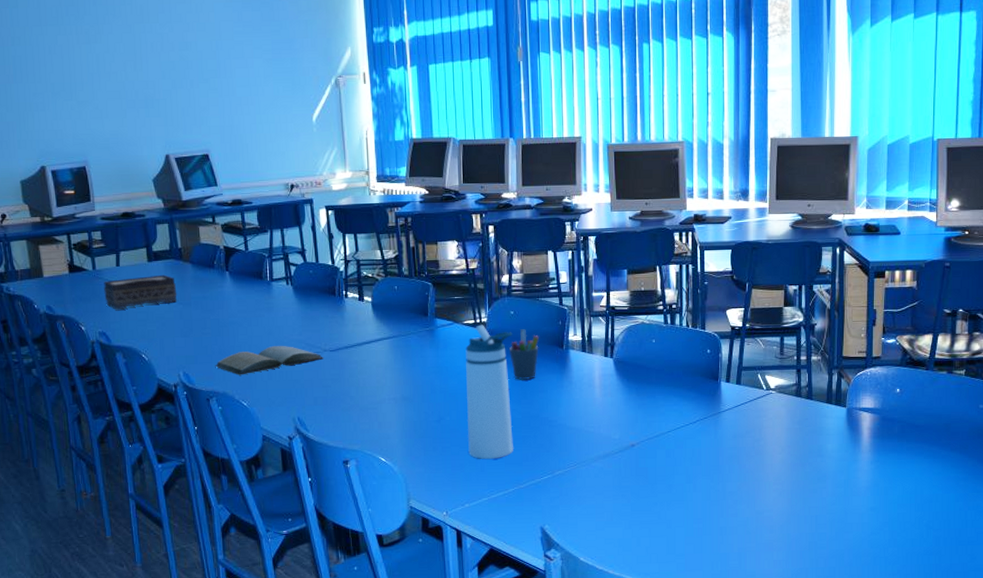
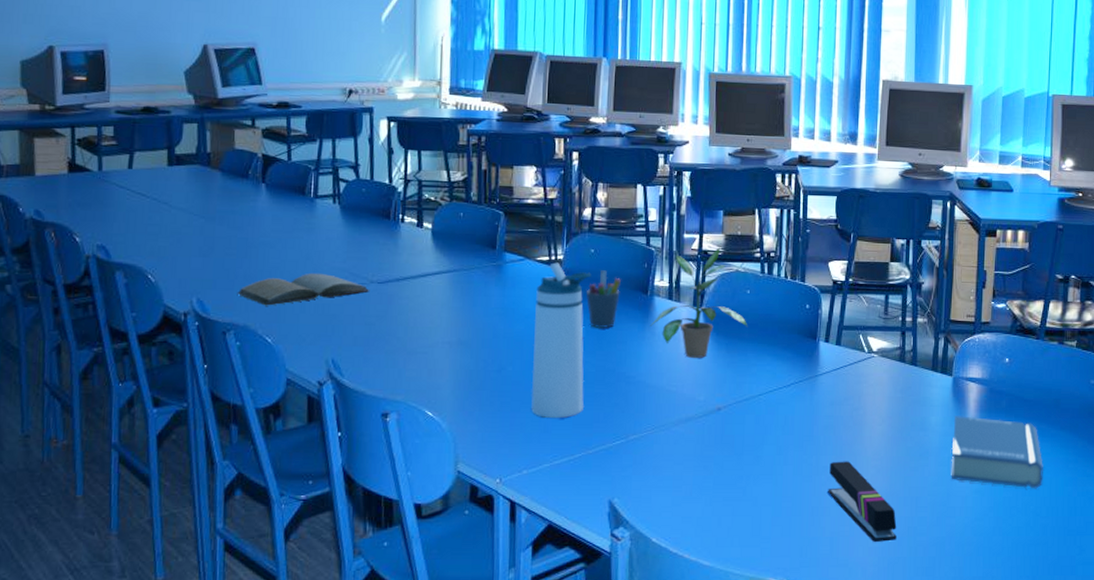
tissue box: present [104,274,177,310] -> none [109,182,200,220]
potted plant: none [567,302,655,402] -> present [649,247,748,358]
stapler: none [734,486,799,555] -> present [828,461,897,542]
hardback book: none [847,442,935,505] -> present [951,416,1043,489]

